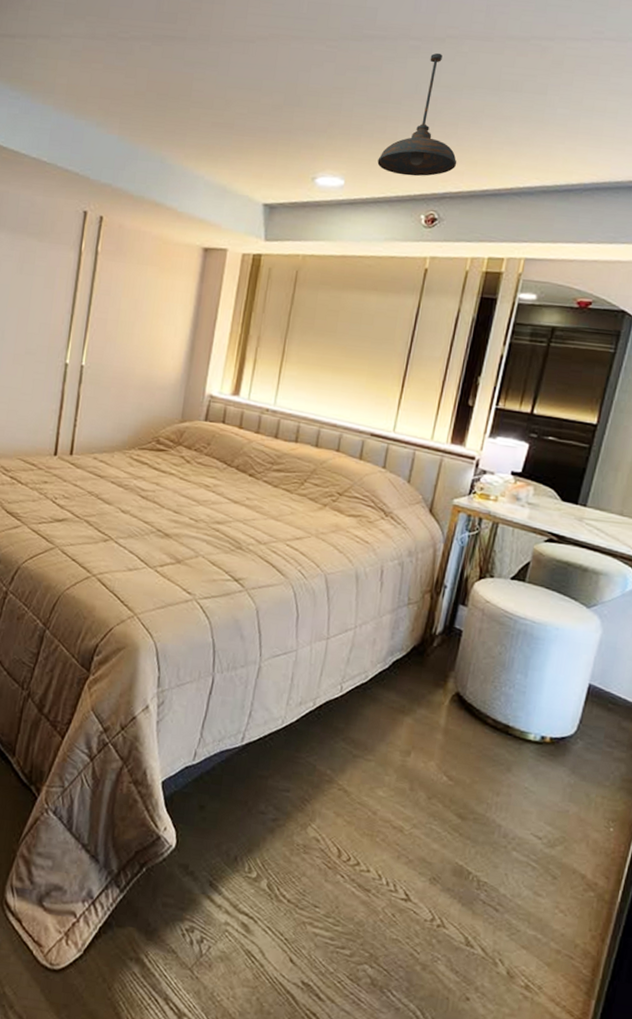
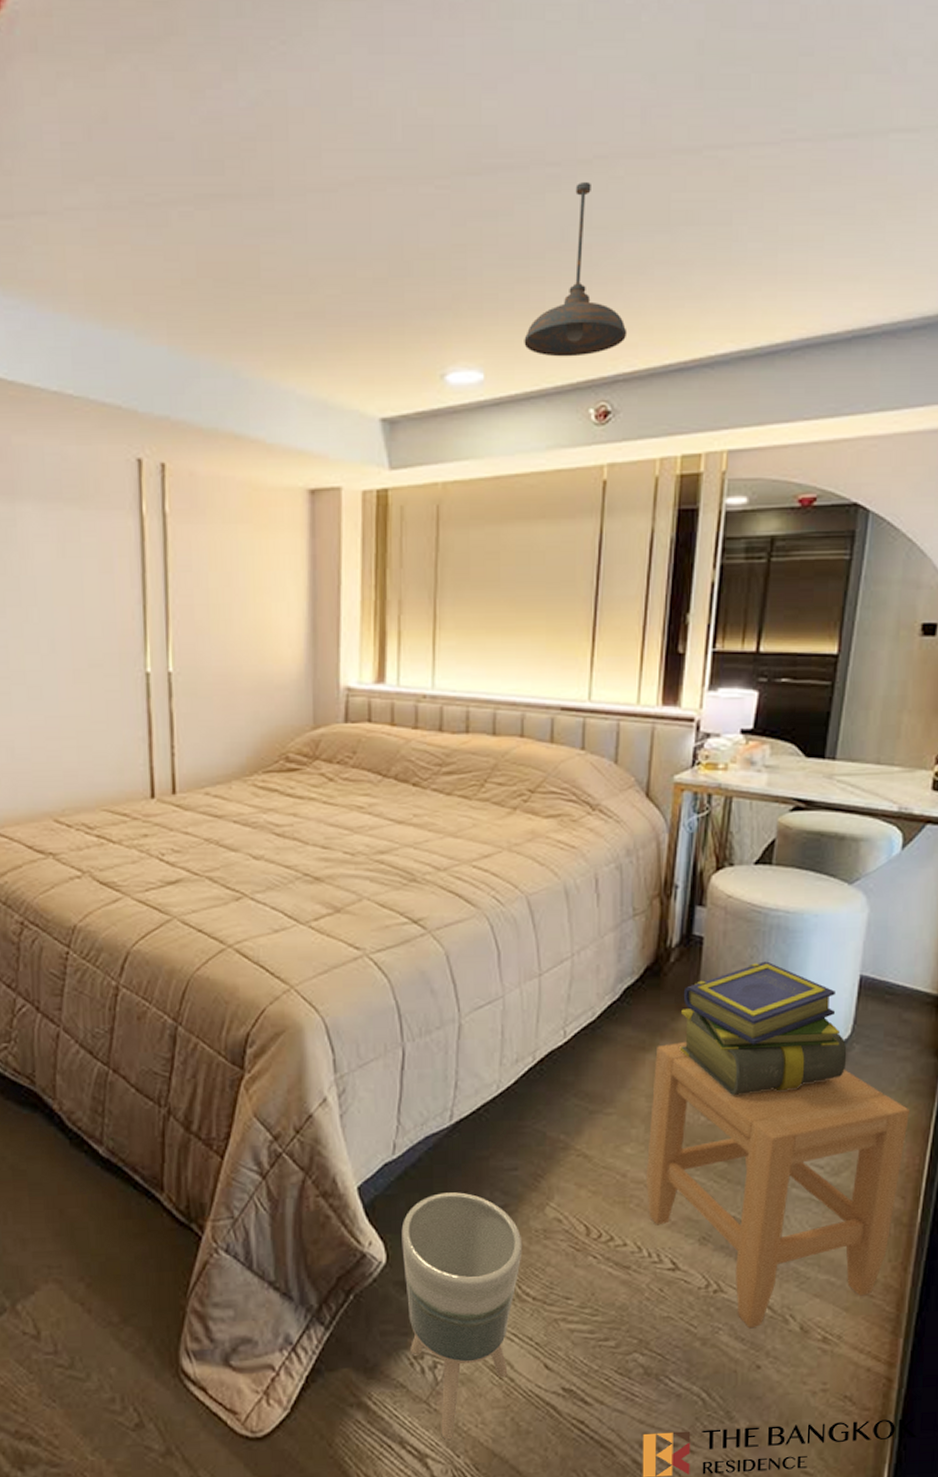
planter: none [184,798,286,1005] -> present [401,1192,523,1440]
stool: none [390,712,620,964] -> present [645,1042,909,1329]
stack of books: none [432,658,572,768] -> present [679,961,847,1095]

